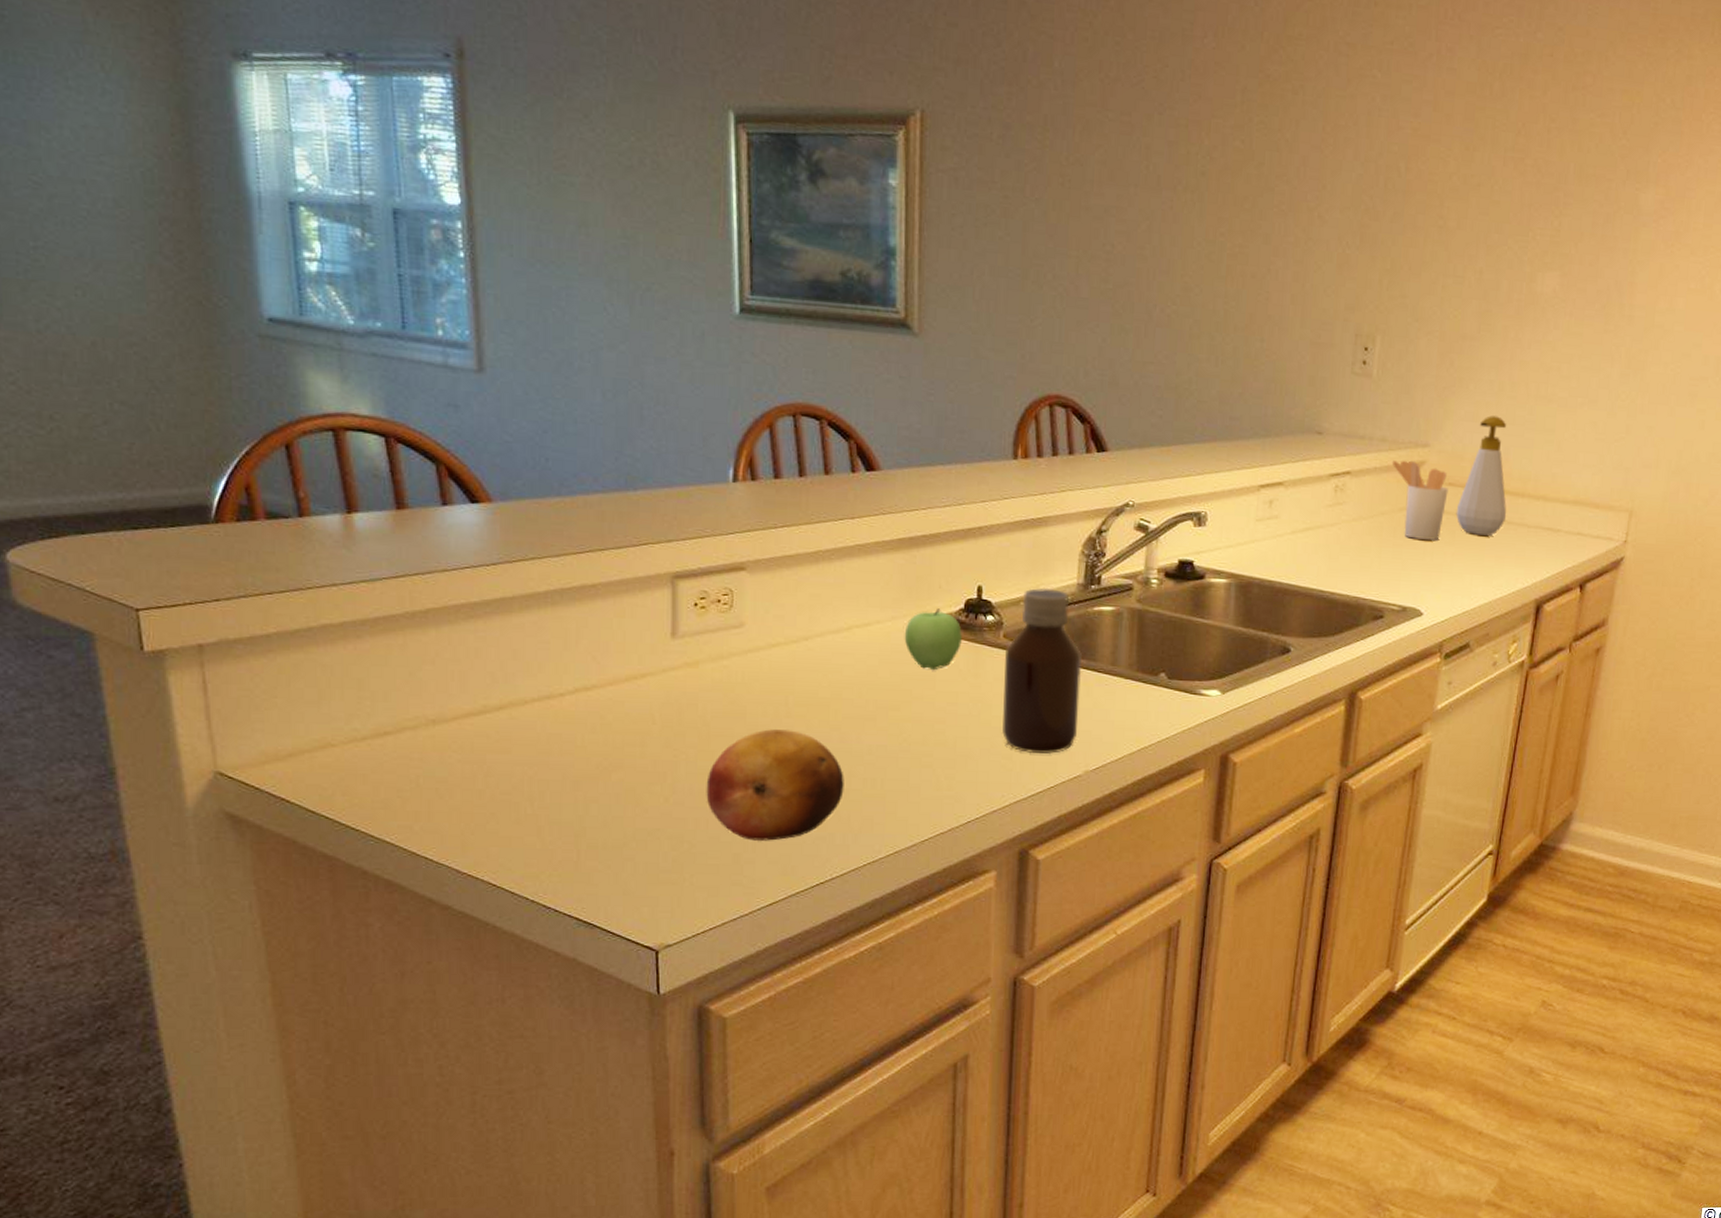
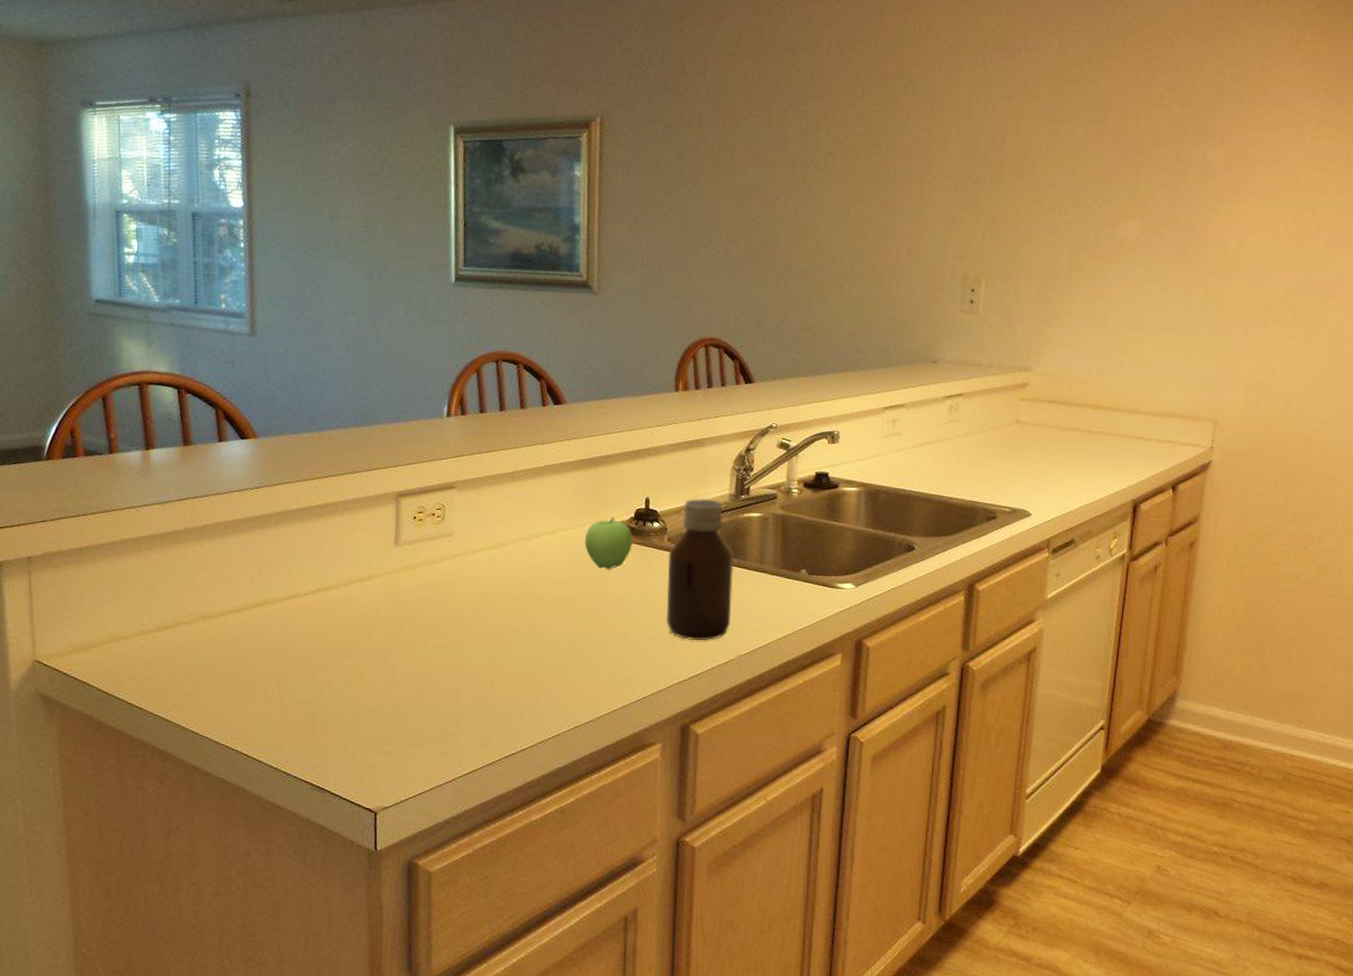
fruit: present [706,729,844,841] -> none [419,621,534,717]
utensil holder: present [1391,460,1448,540] -> none [998,382,1050,450]
soap bottle: present [1456,415,1507,536] -> none [1057,342,1103,445]

